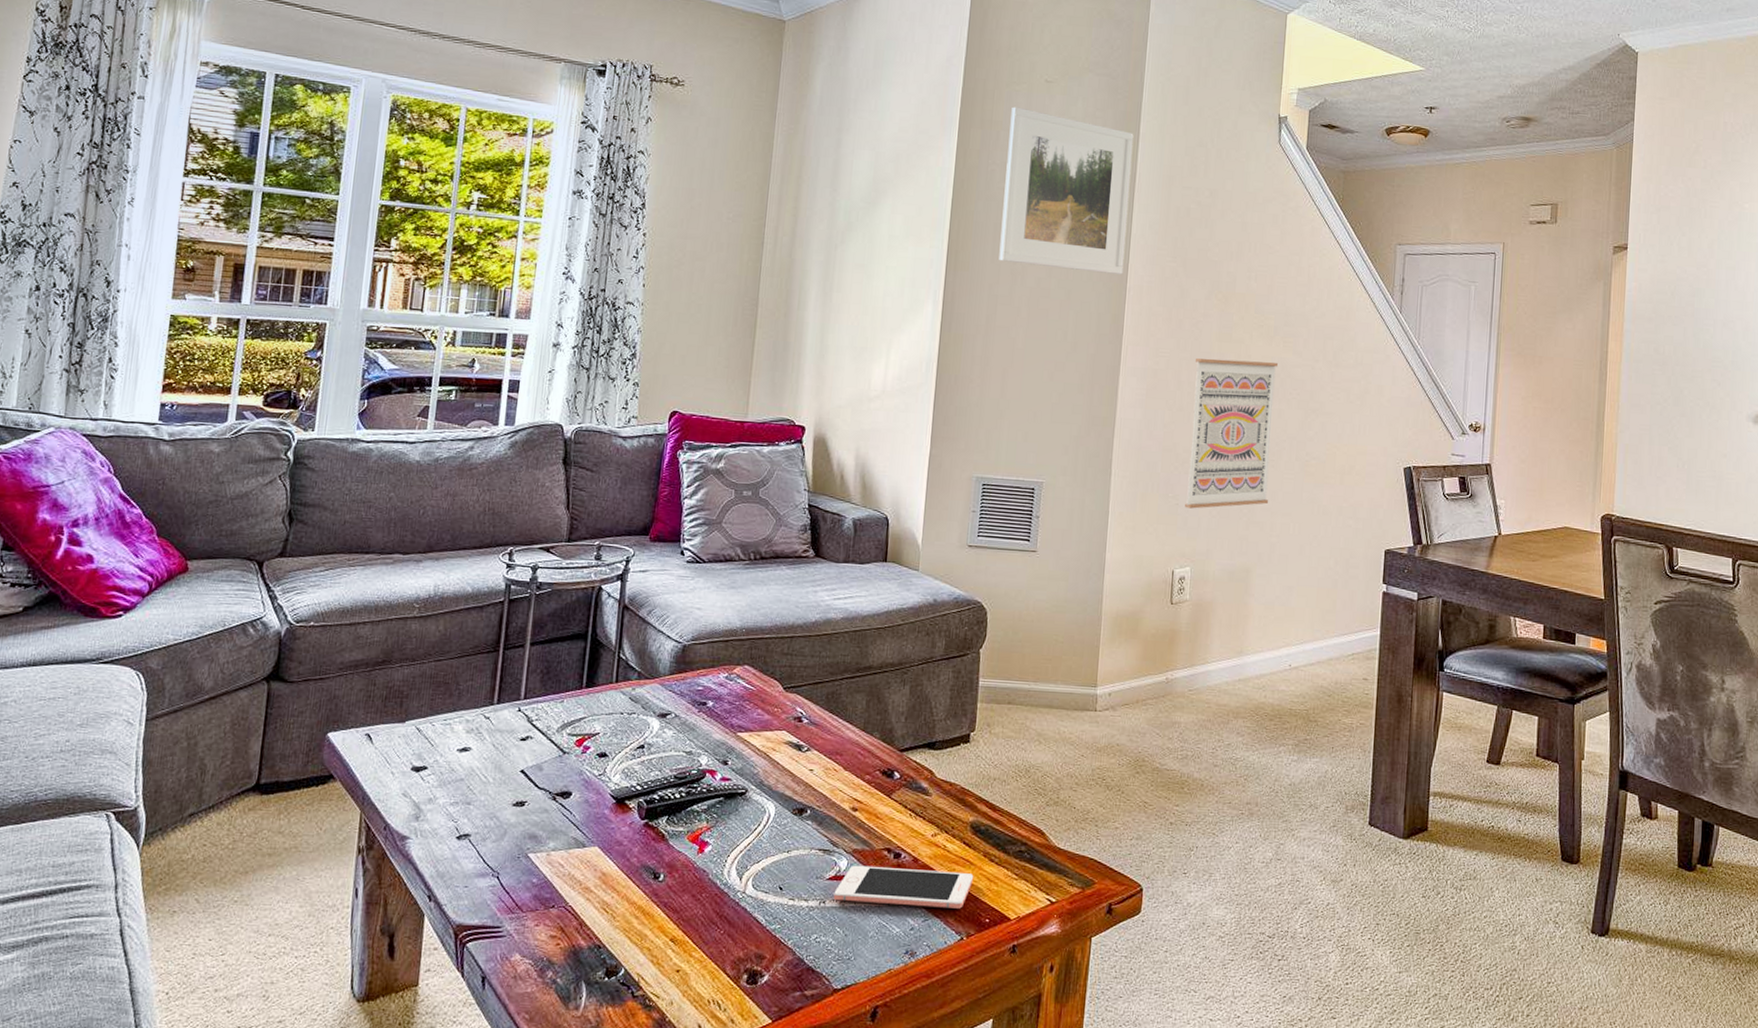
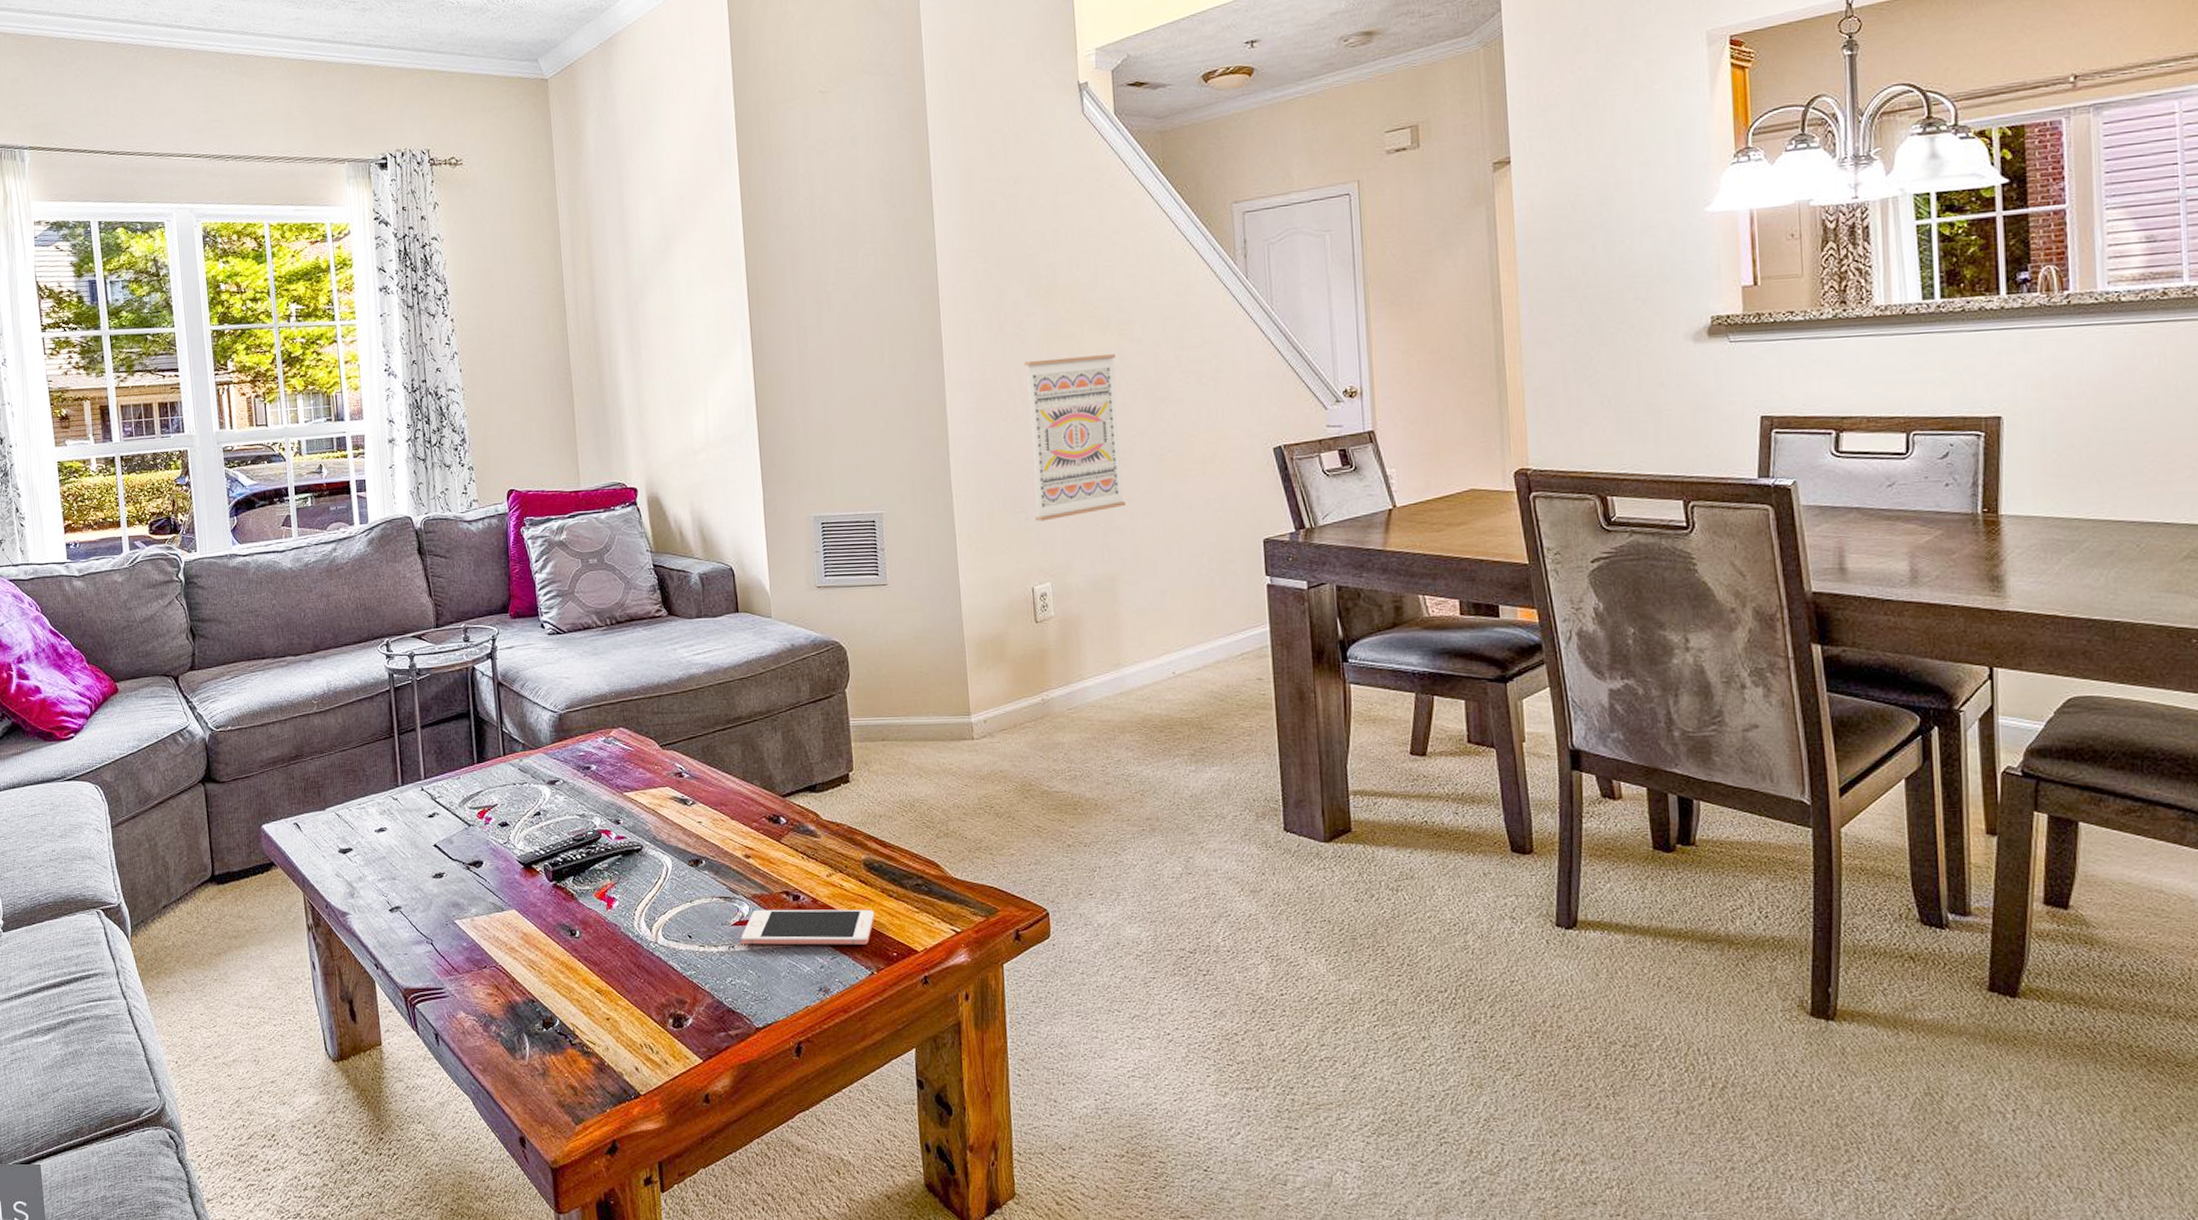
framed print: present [999,107,1134,275] -> none [789,125,933,291]

